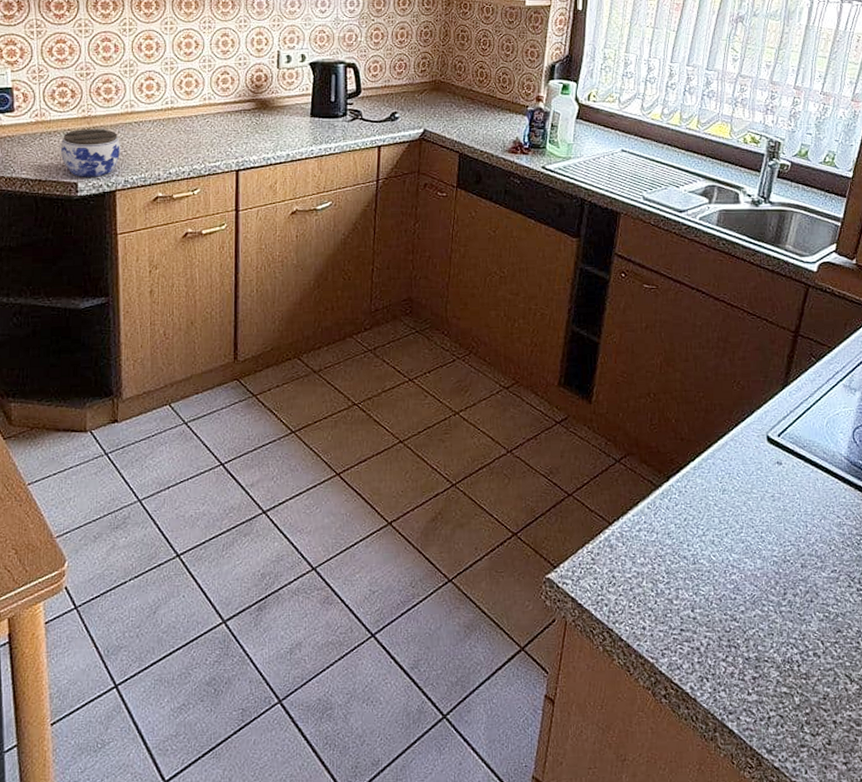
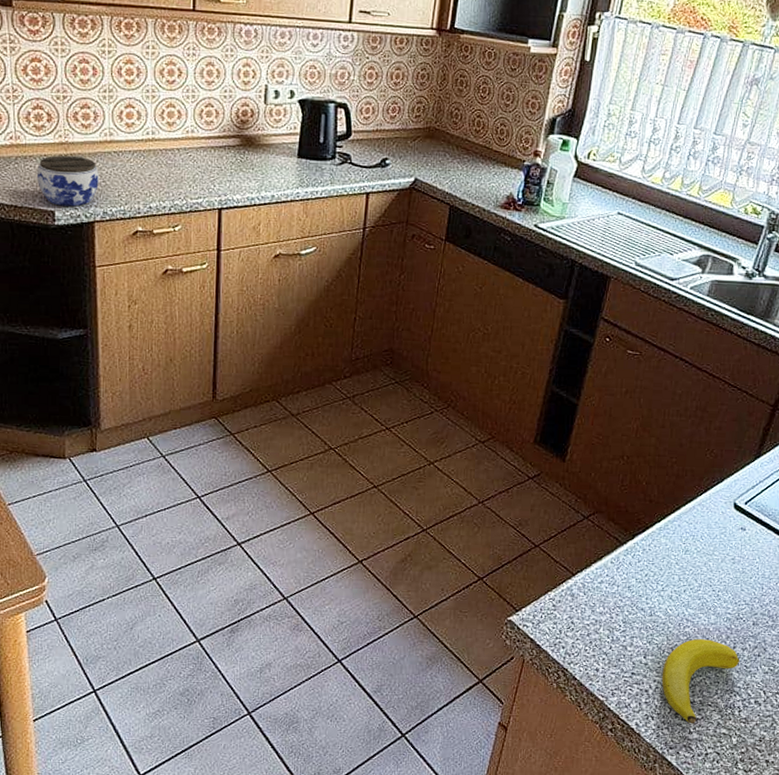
banana: none [712,585,793,684] -> present [661,638,740,724]

